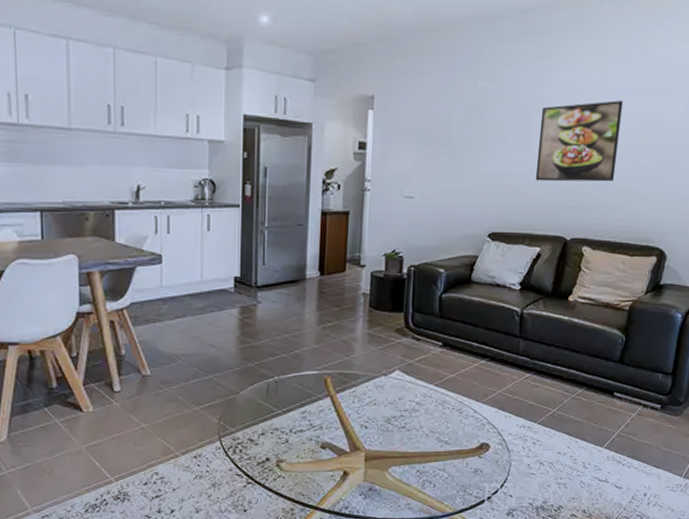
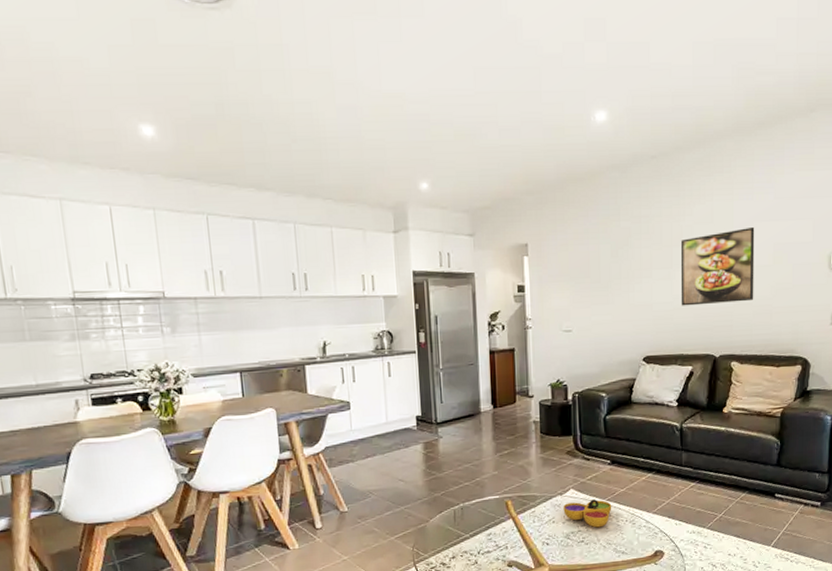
decorative bowl: none [386,383,439,414] -> present [563,499,612,528]

